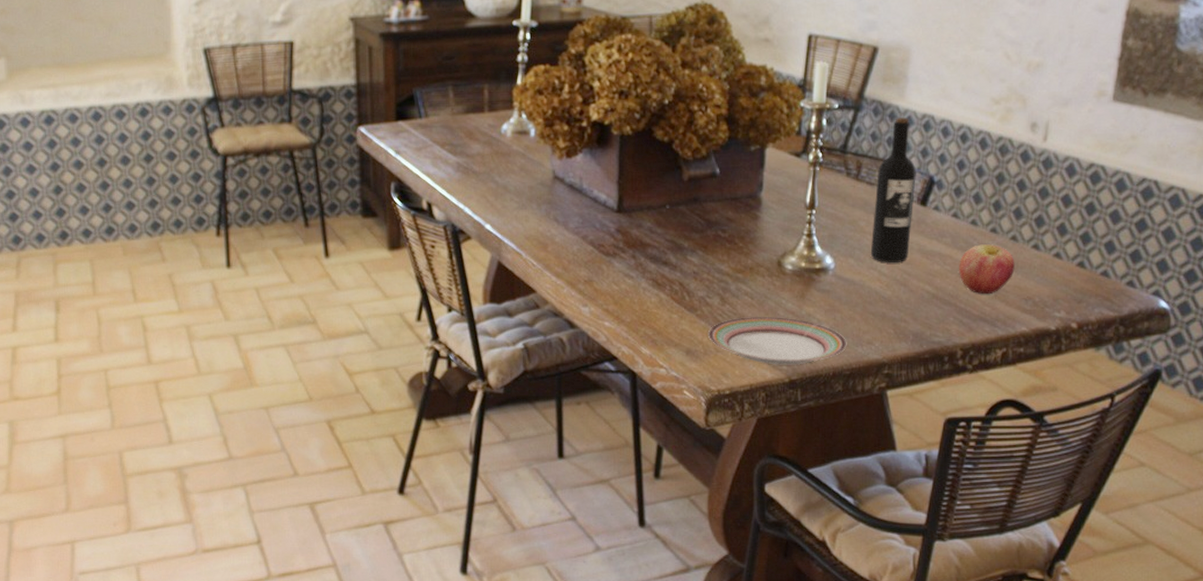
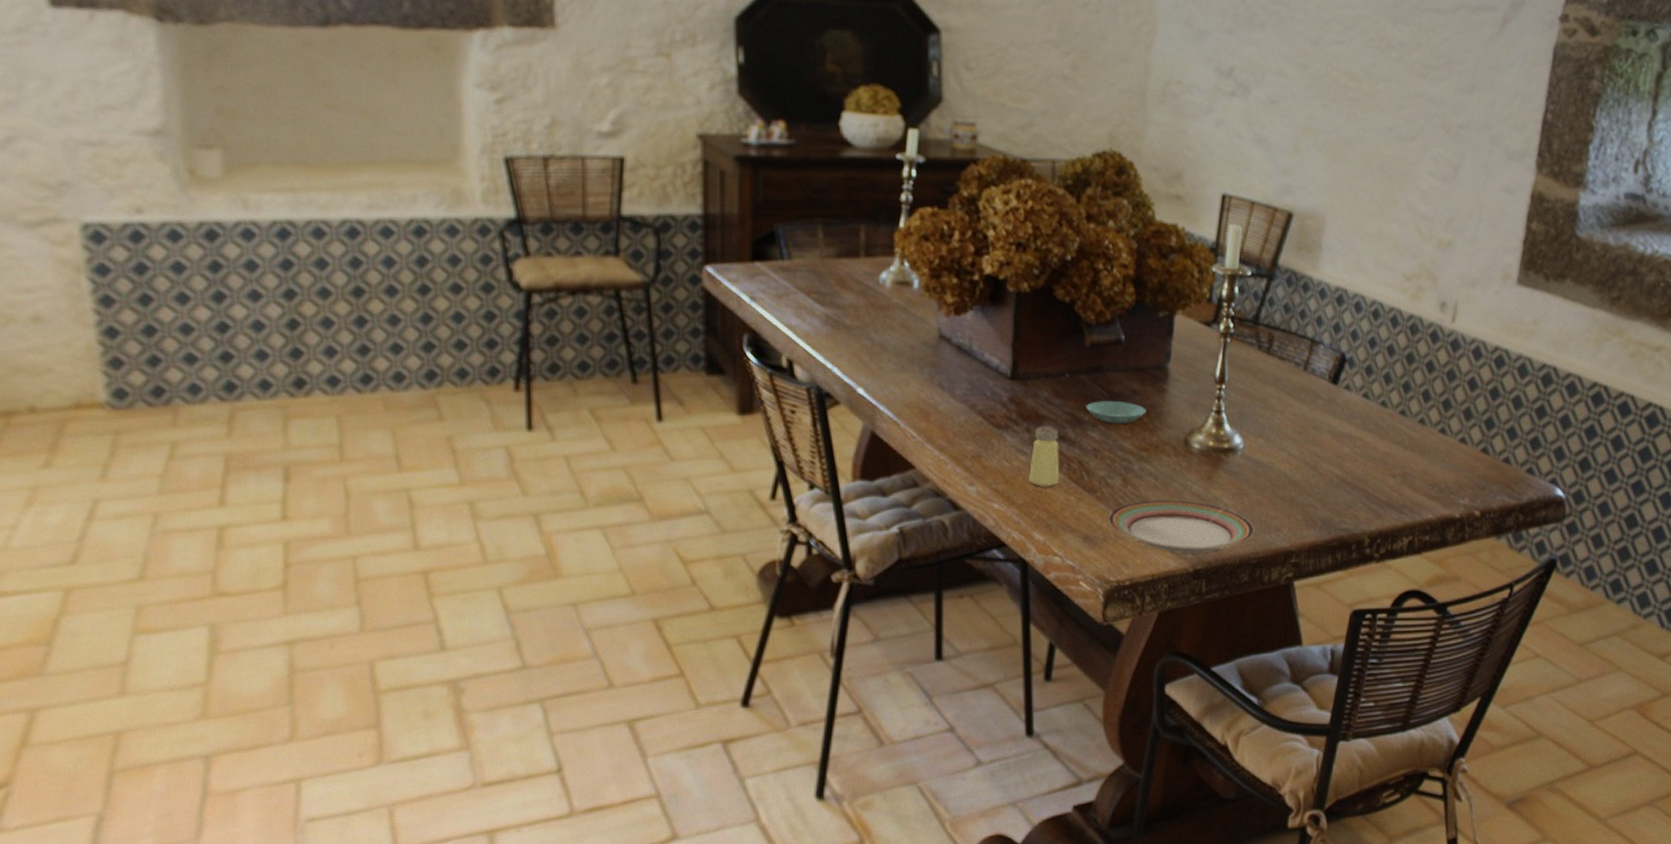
saltshaker: none [636,252,663,308] -> present [1029,425,1060,488]
saucer: none [685,229,741,249] -> present [1086,401,1146,424]
wine bottle: present [871,118,916,264] -> none [1281,289,1328,445]
apple: present [959,244,1015,294] -> none [1368,427,1422,479]

